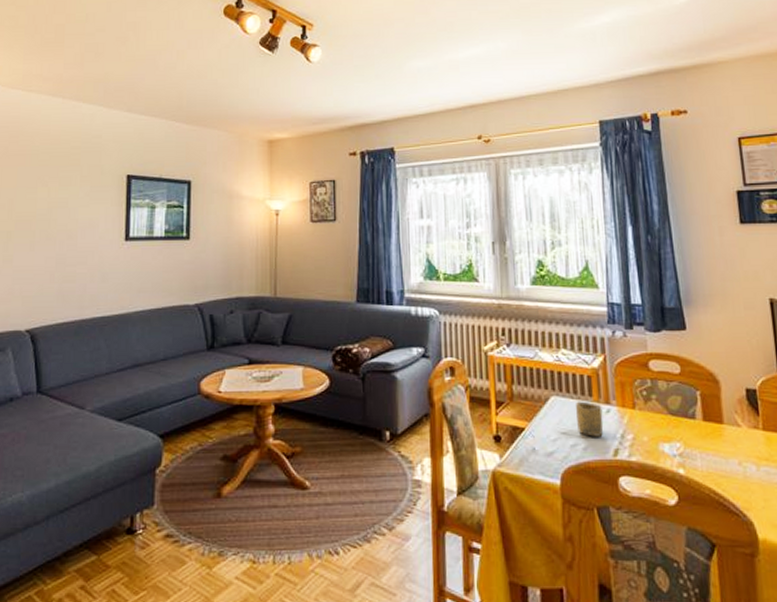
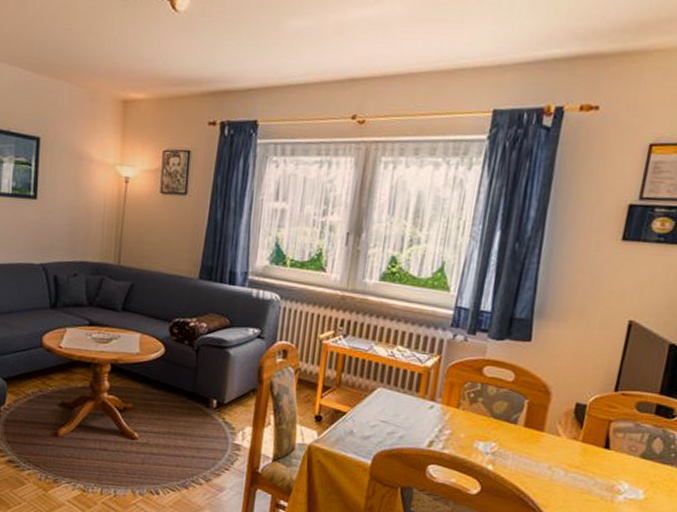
cup: present [575,401,604,437] -> none [398,395,427,429]

